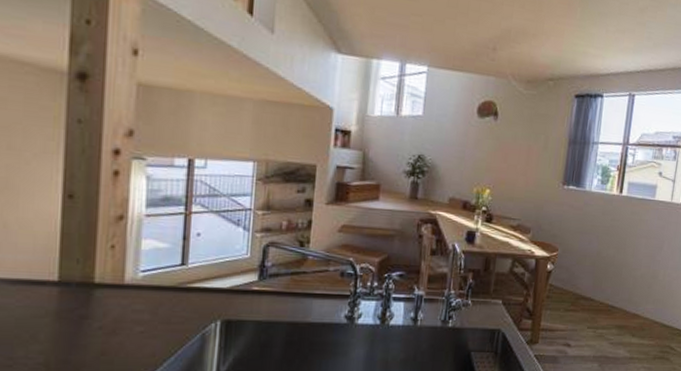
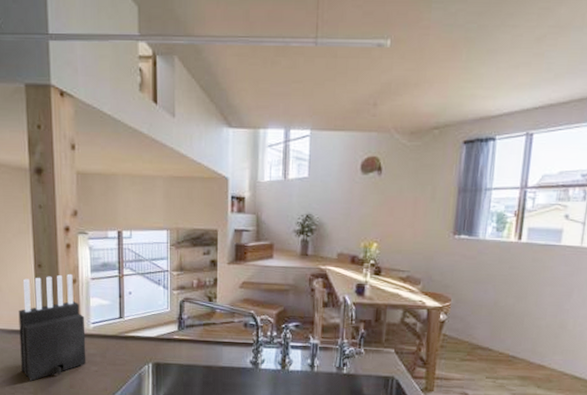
knife block: none [27,207,132,349] -> present [18,273,87,382]

